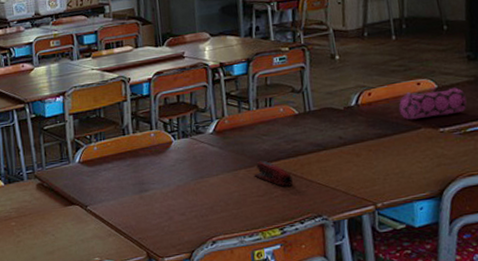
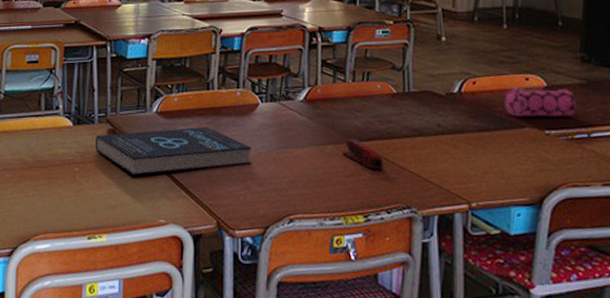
book: none [27,169,172,222] -> present [95,126,252,176]

